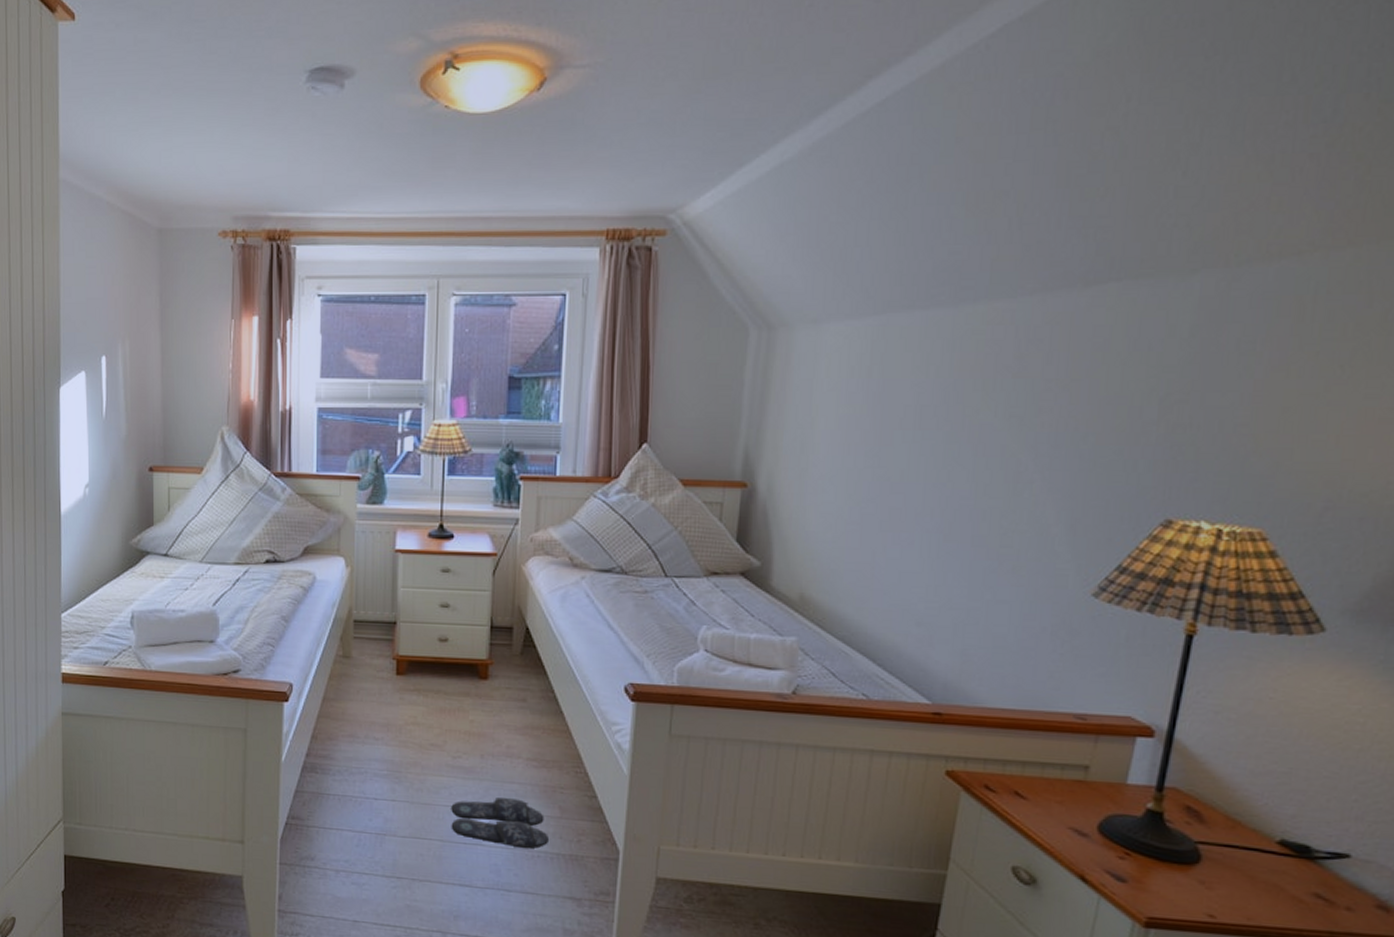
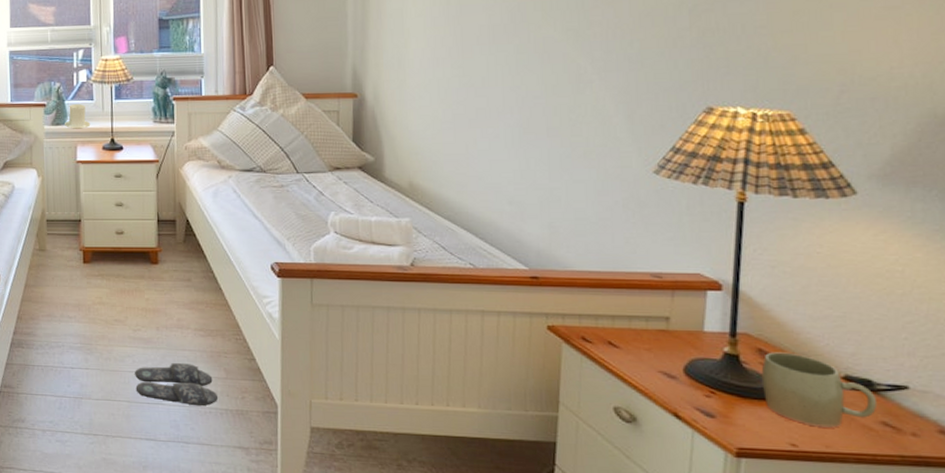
candle: none [381,479,415,511] -> present [64,104,91,130]
mug: none [1185,810,1313,899] -> present [761,352,878,428]

